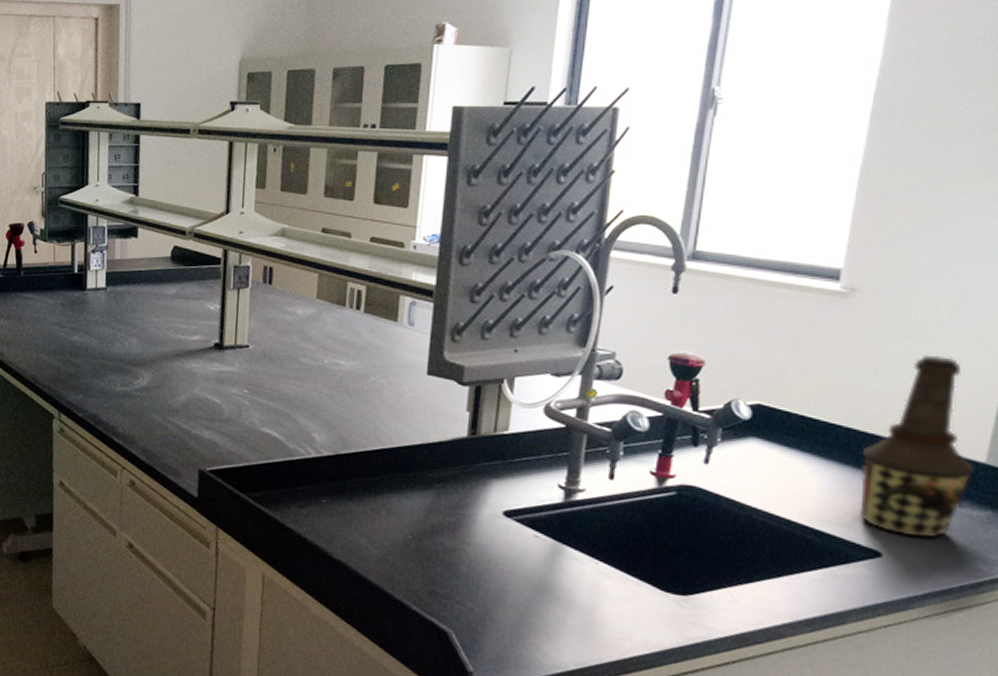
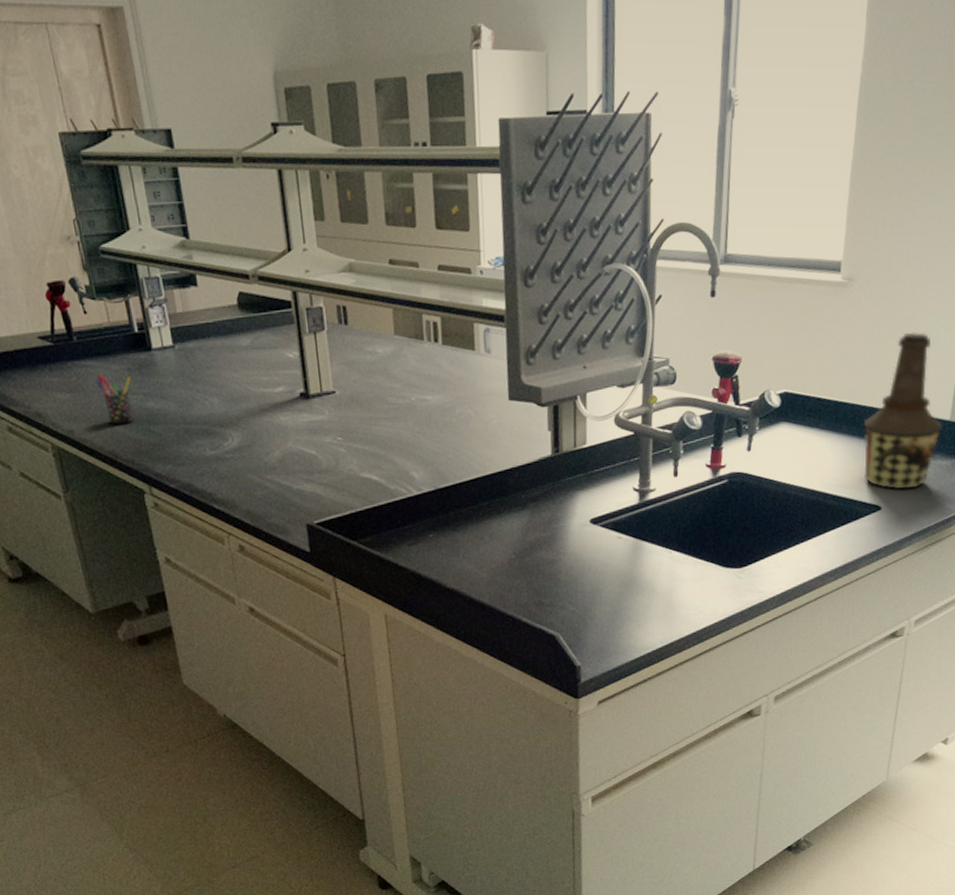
pen holder: none [31,306,63,353] -> present [95,373,134,425]

